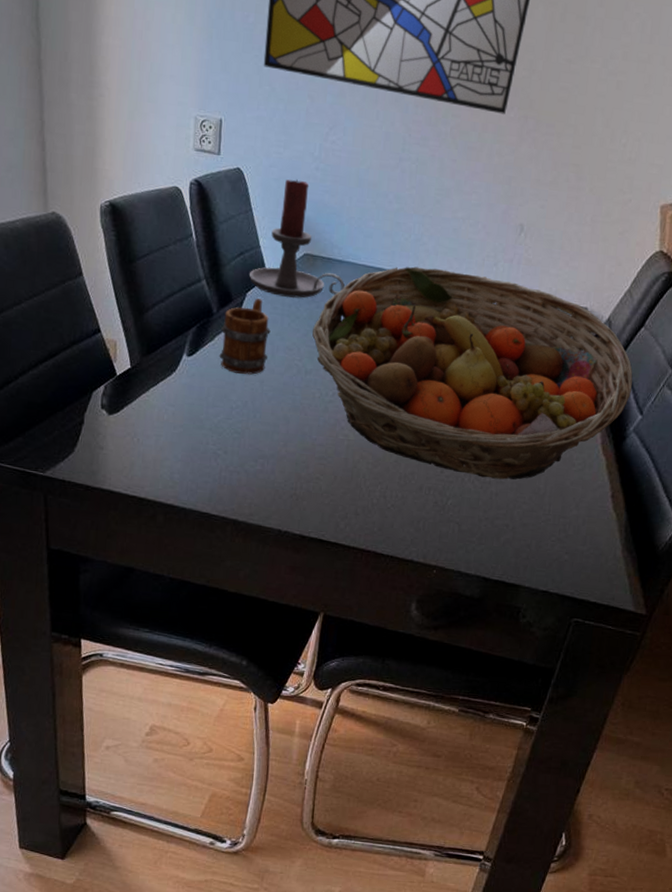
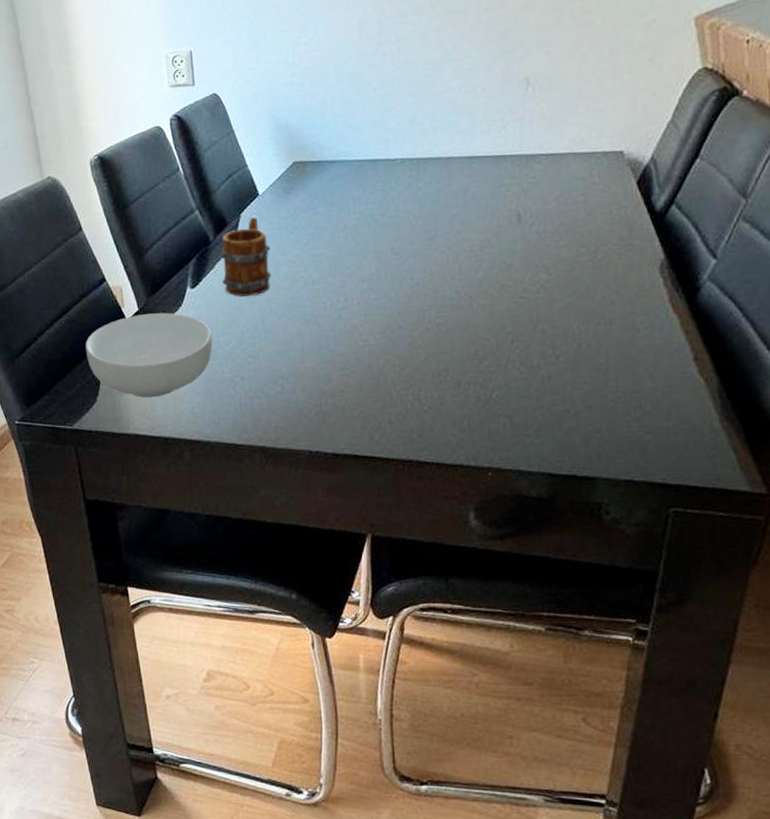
cereal bowl: none [69,372,202,457] -> present [85,312,213,398]
candle holder: present [249,179,345,298] -> none [241,90,340,211]
fruit basket: present [312,266,633,480] -> none [313,141,697,362]

